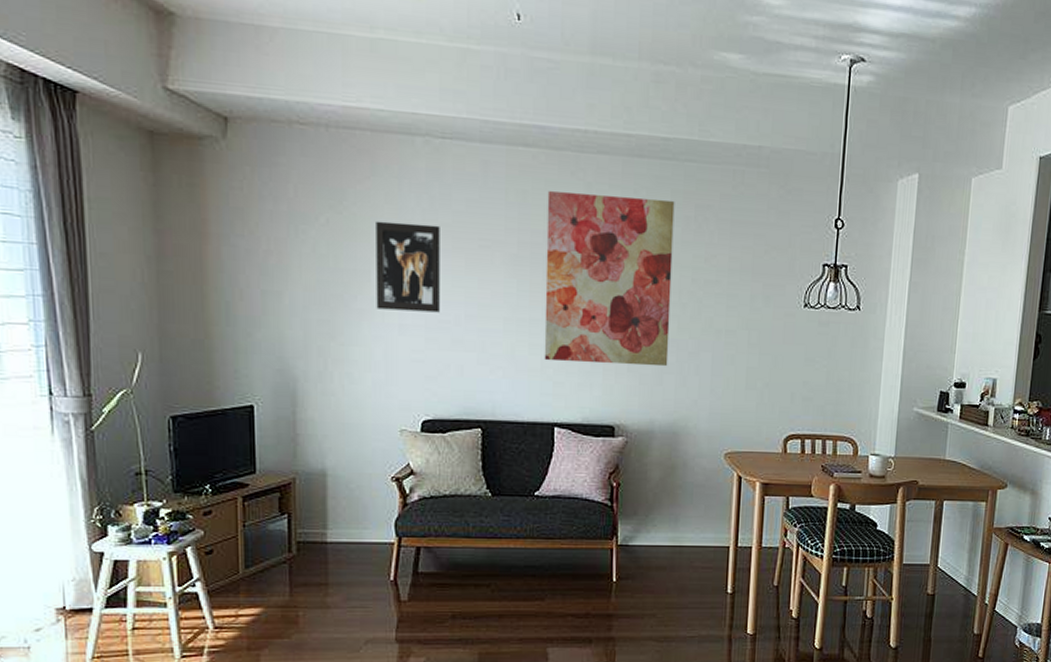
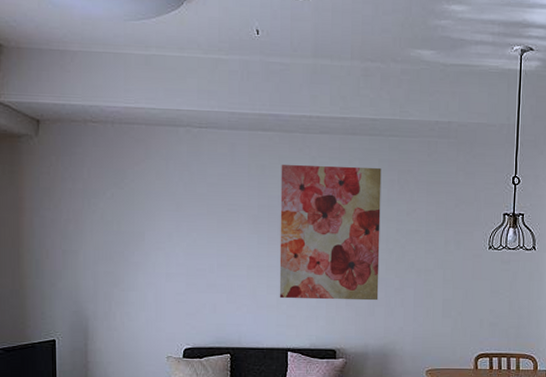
wall art: present [376,221,440,313] -> none [149,193,198,263]

